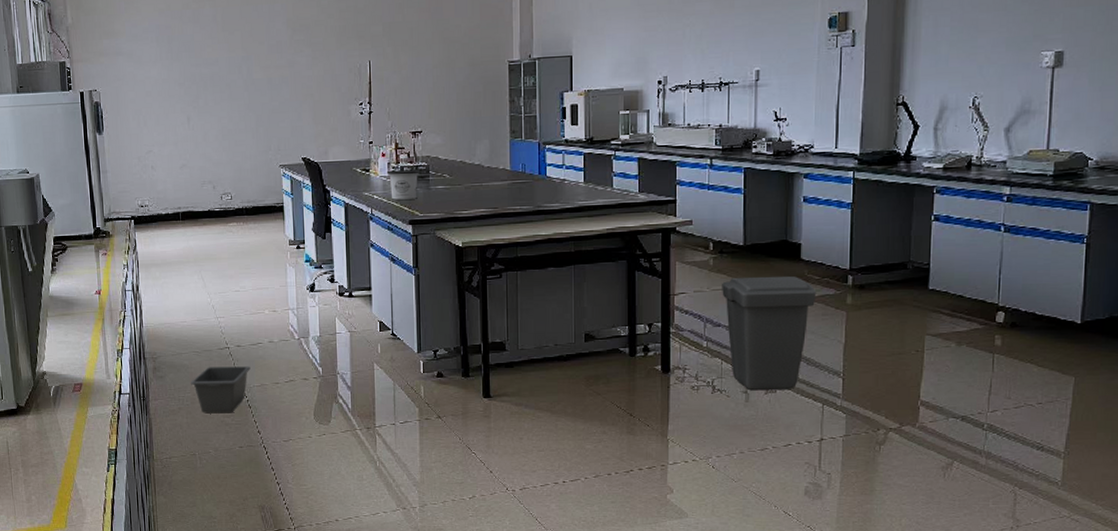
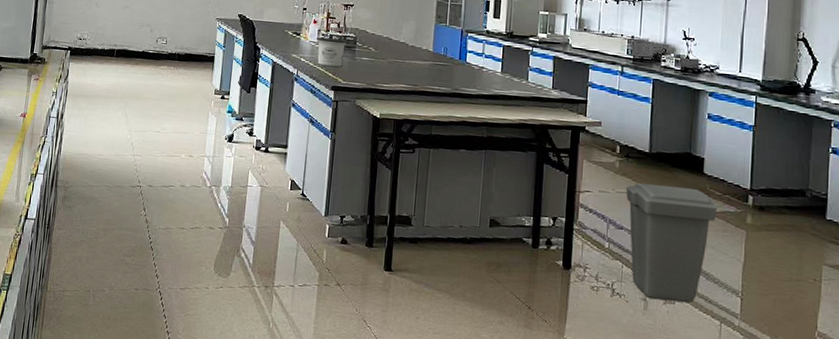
storage bin: present [190,366,251,414] -> none [96,203,159,253]

